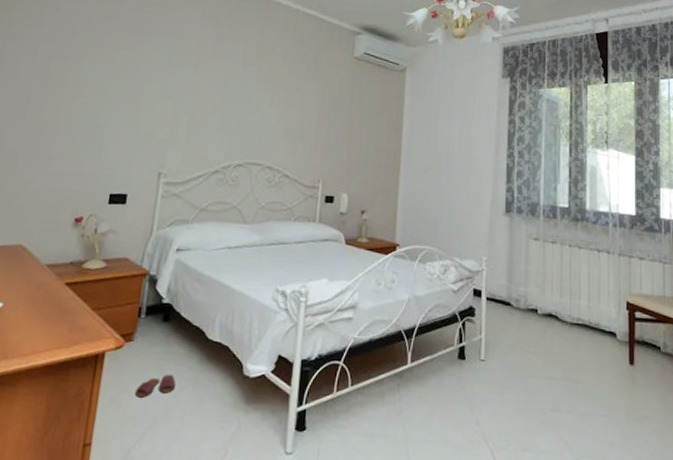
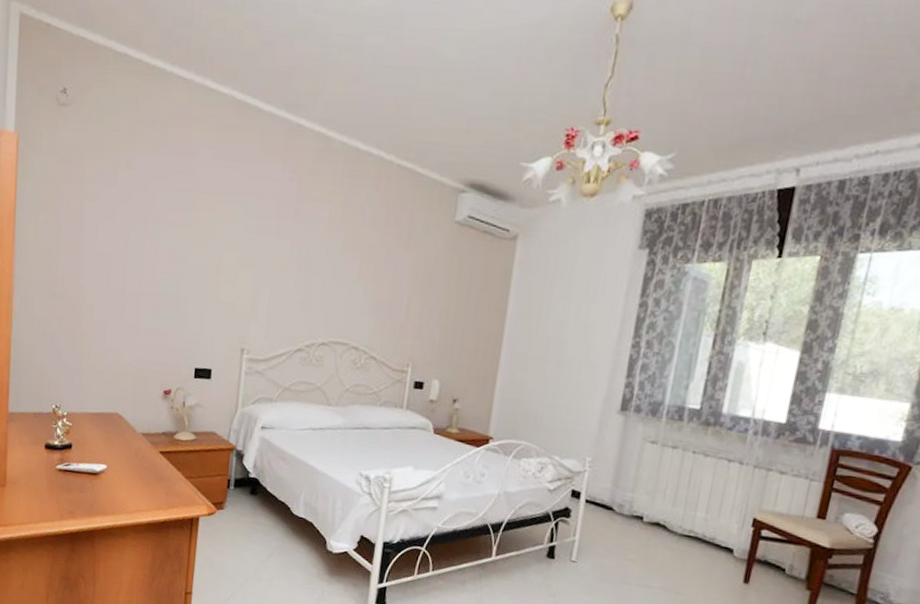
slippers: present [135,374,176,398] -> none [228,541,264,560]

